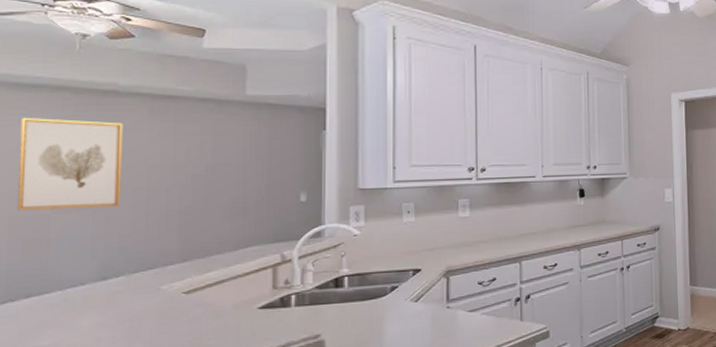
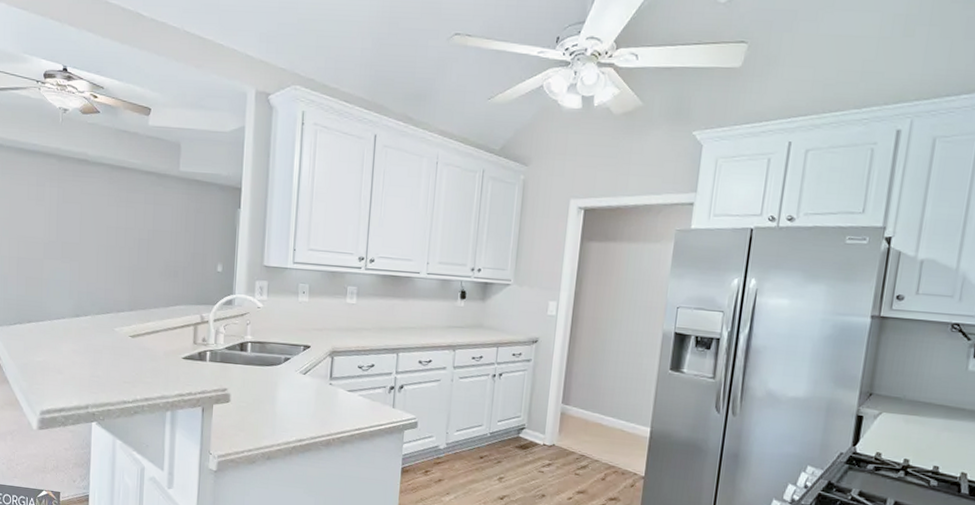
wall art: present [17,117,123,211] -> none [23,177,91,259]

